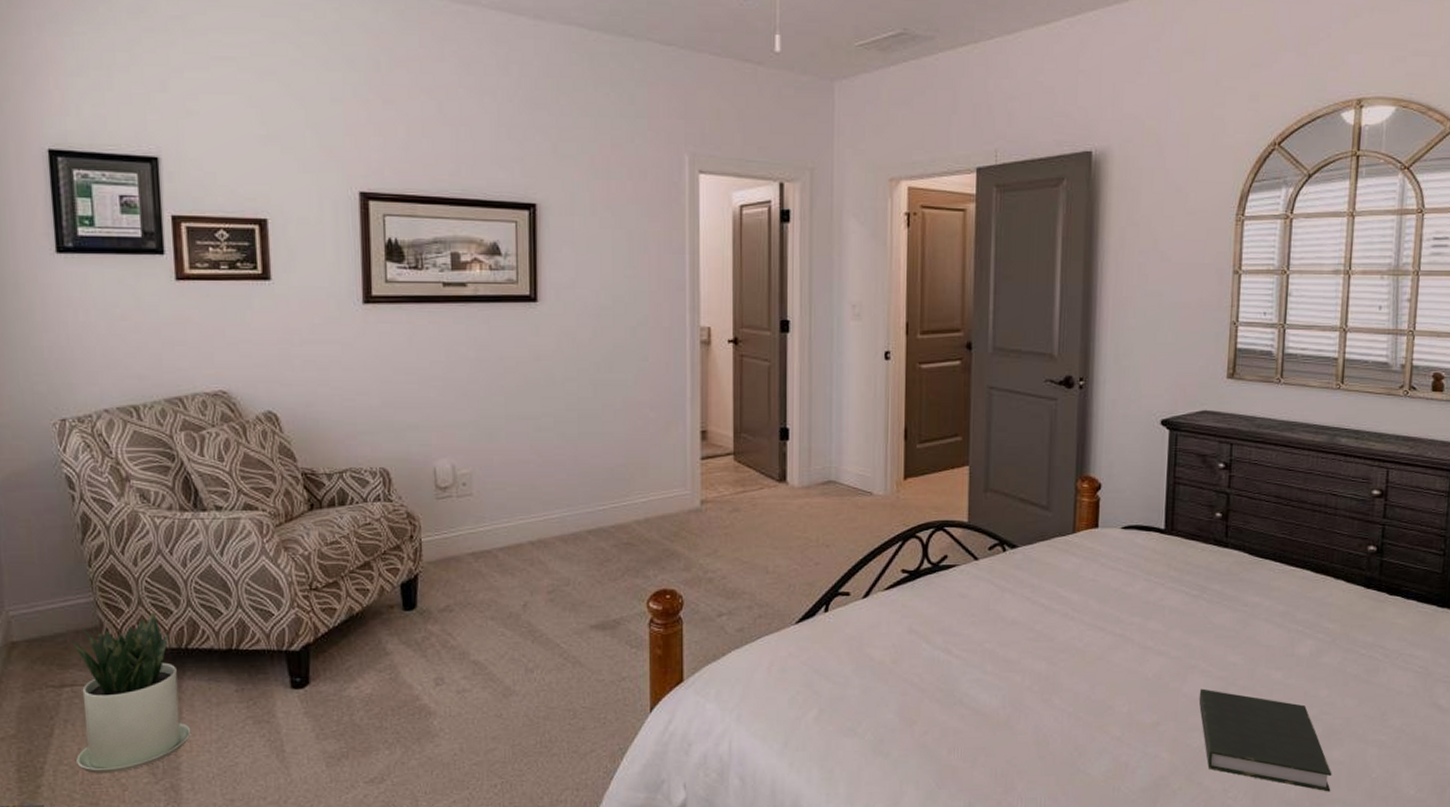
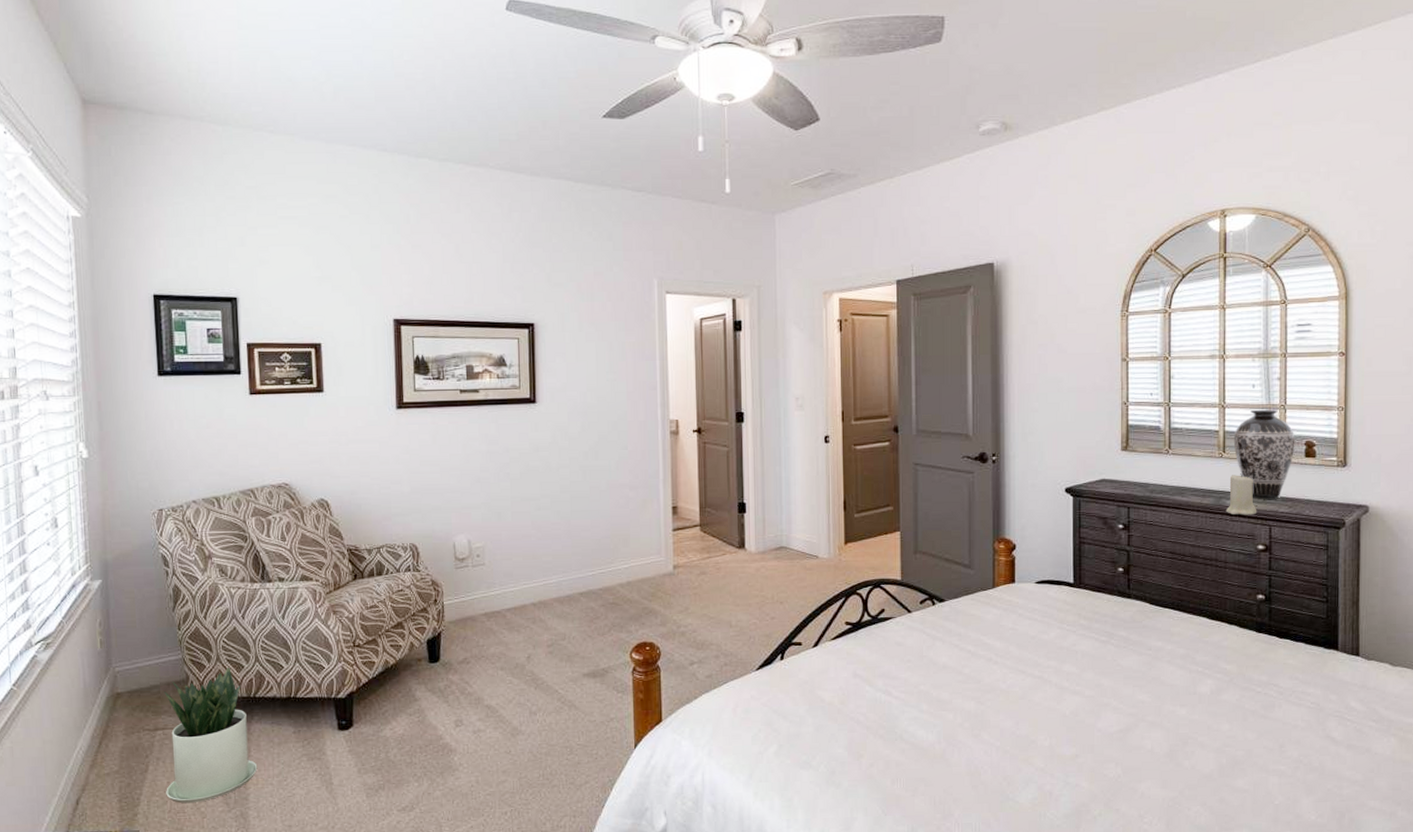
book: present [1198,688,1332,792] -> none [1112,724,1238,818]
candle: none [1339,408,1375,456] -> present [1225,473,1257,516]
decorative vase: none [1353,336,1423,438] -> present [1233,410,1295,499]

